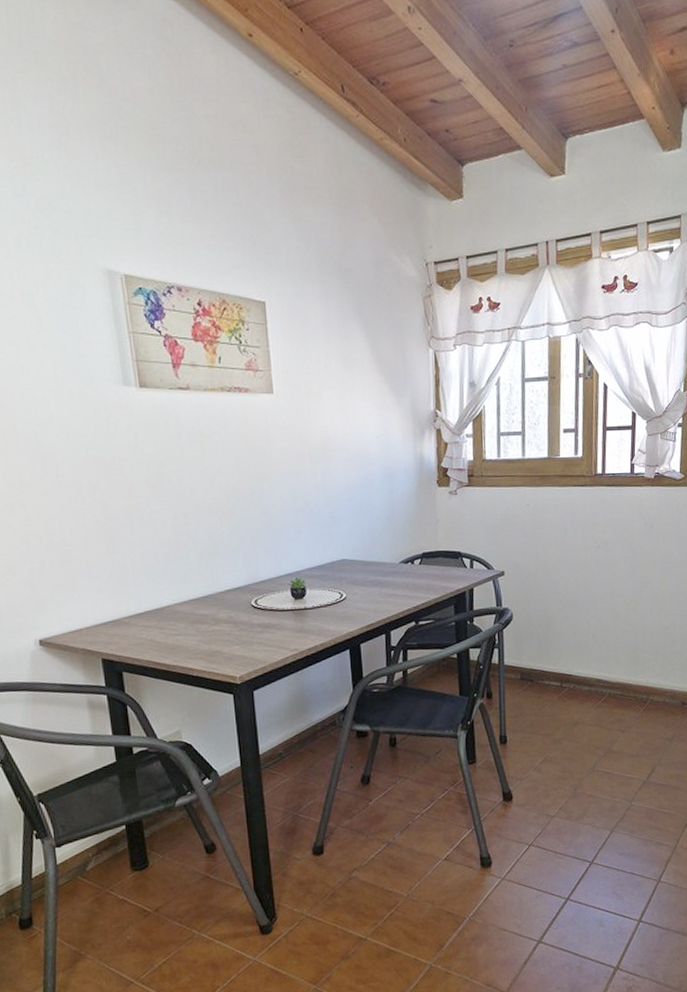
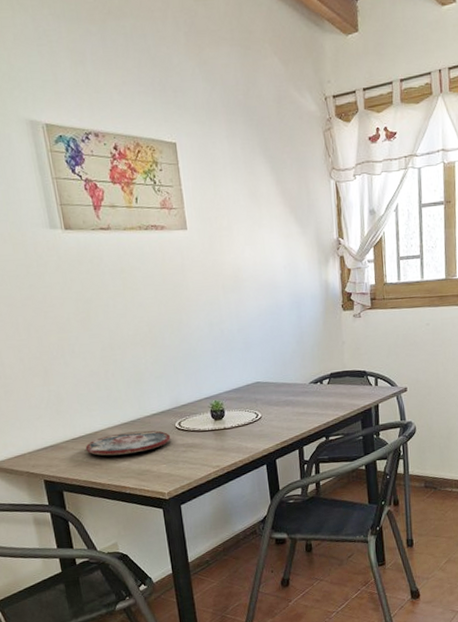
plate: none [150,607,246,634] -> present [85,430,171,456]

